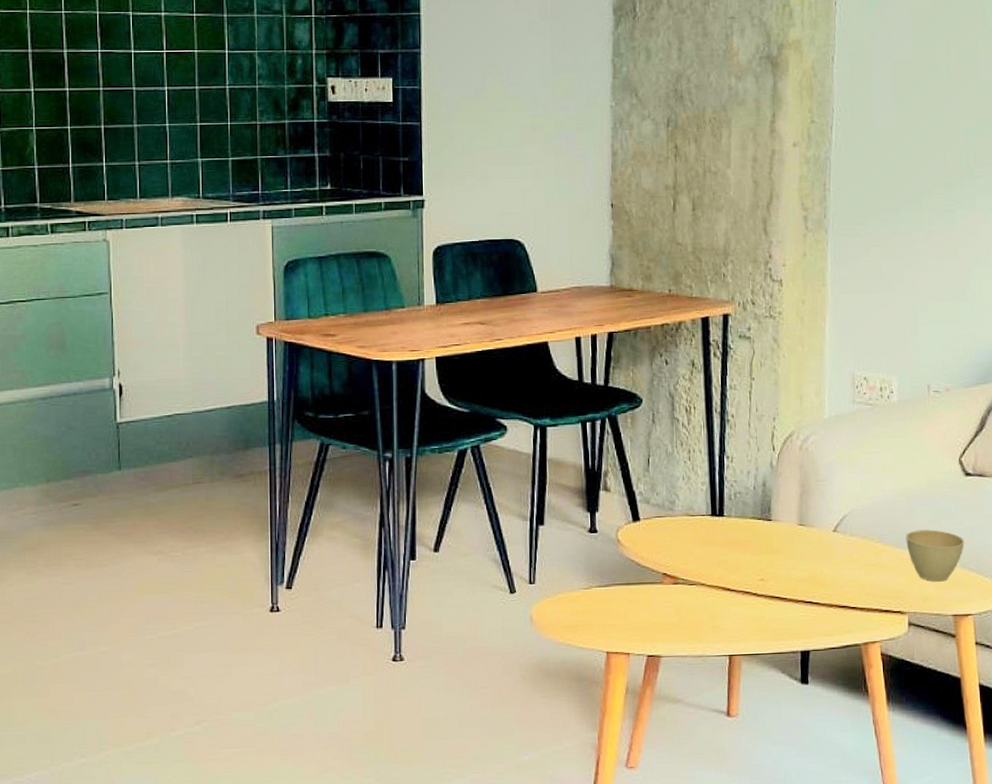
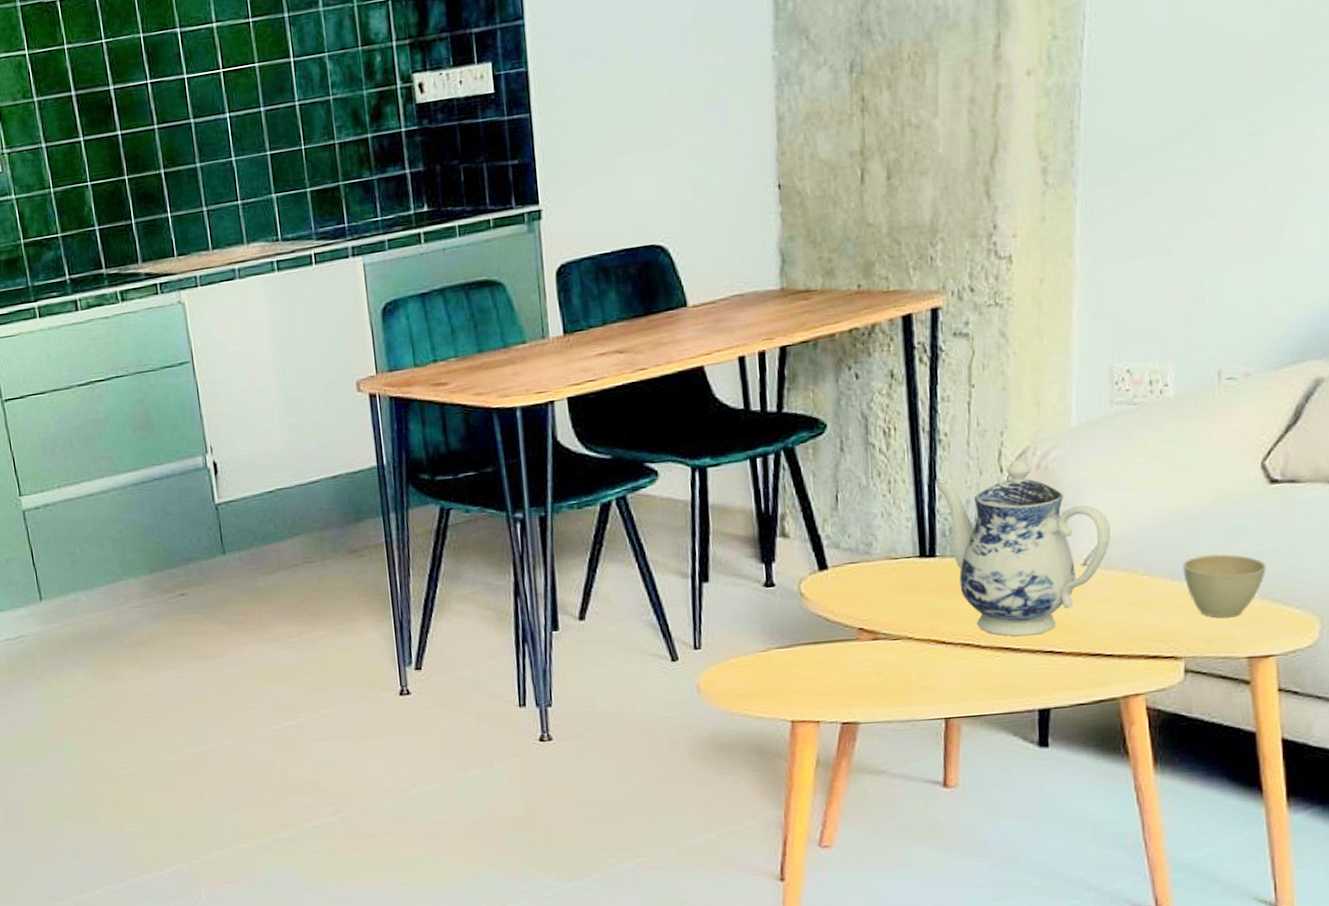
teapot: none [724,440,854,588] -> present [935,458,1111,637]

